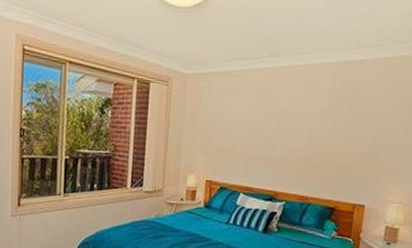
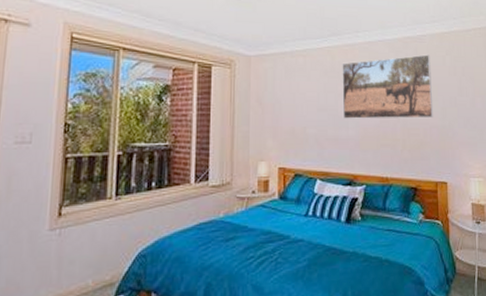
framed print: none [272,80,370,144] -> present [342,54,434,119]

